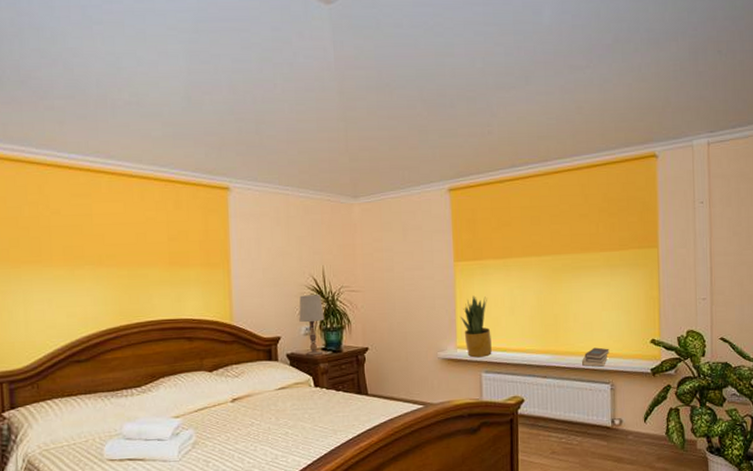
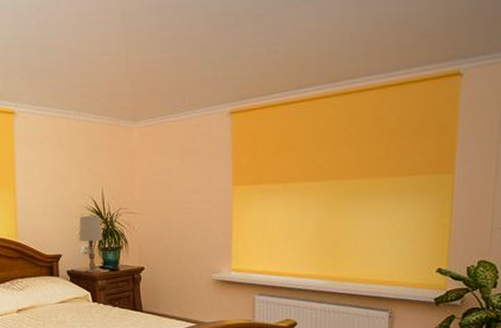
planter: present [460,296,492,358] -> none [235,220,267,280]
books: present [581,347,610,367] -> none [359,275,391,294]

